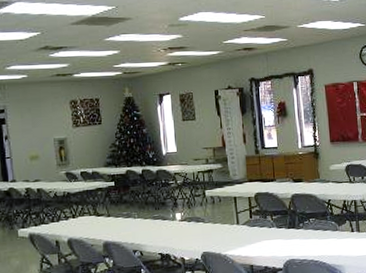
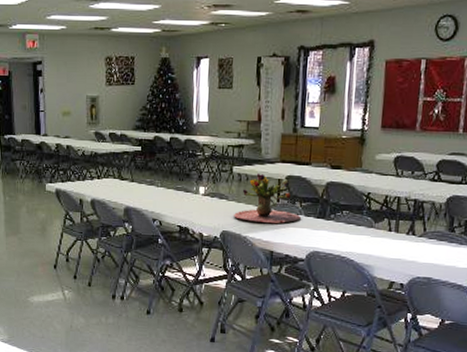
flower arrangement: none [212,193,274,240] -> present [234,173,301,224]

